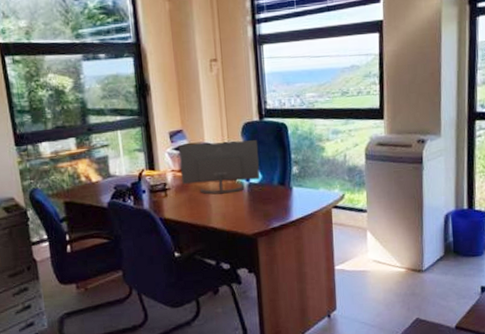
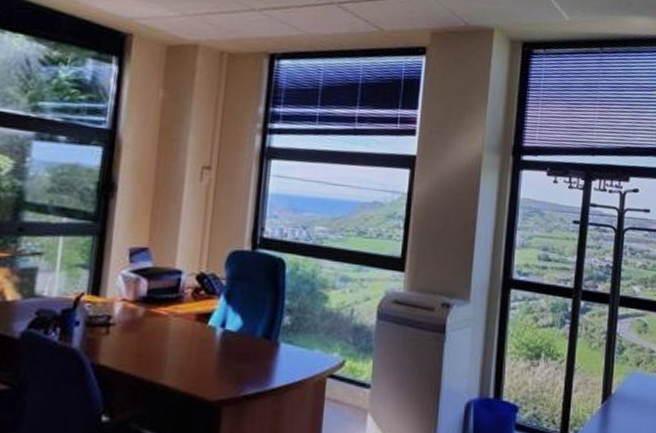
computer monitor: present [178,140,261,195] -> none [133,268,245,341]

